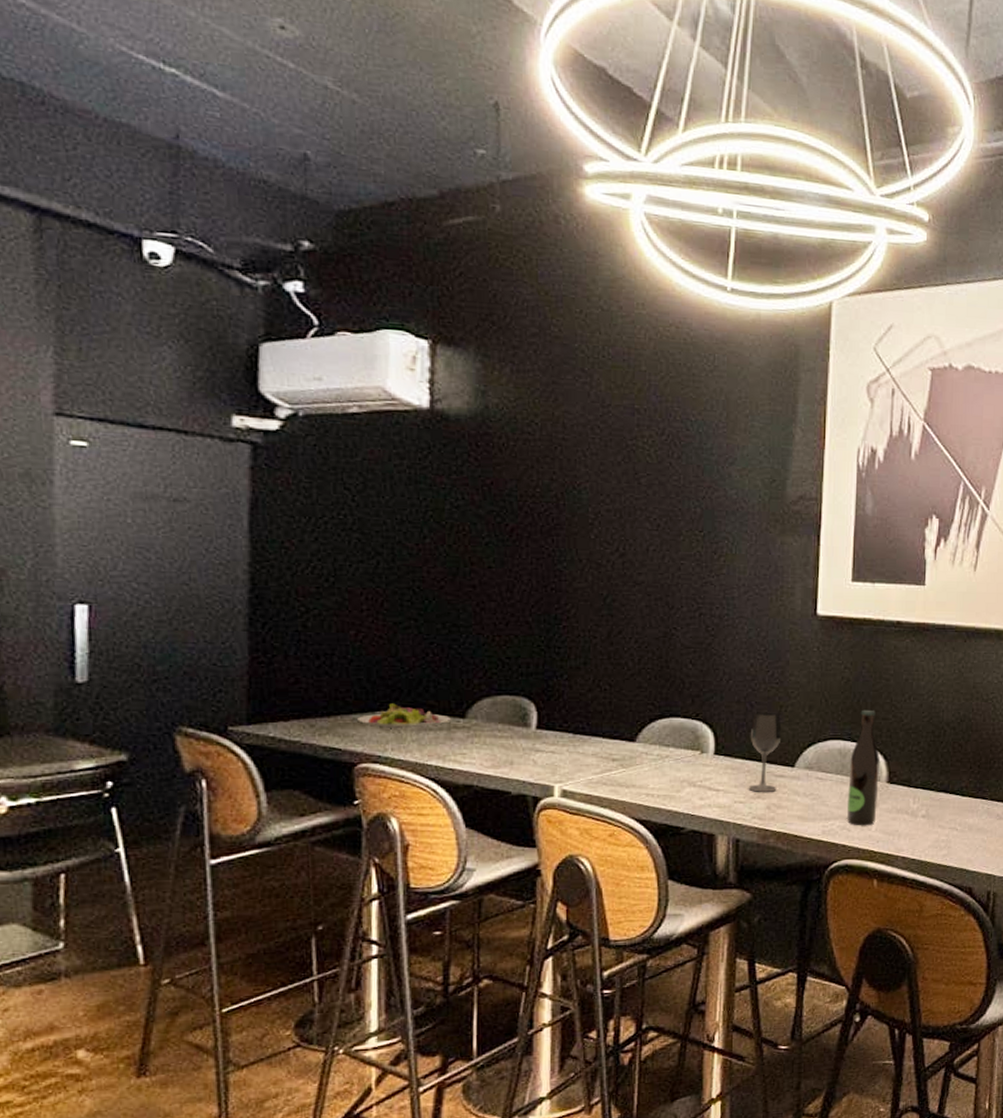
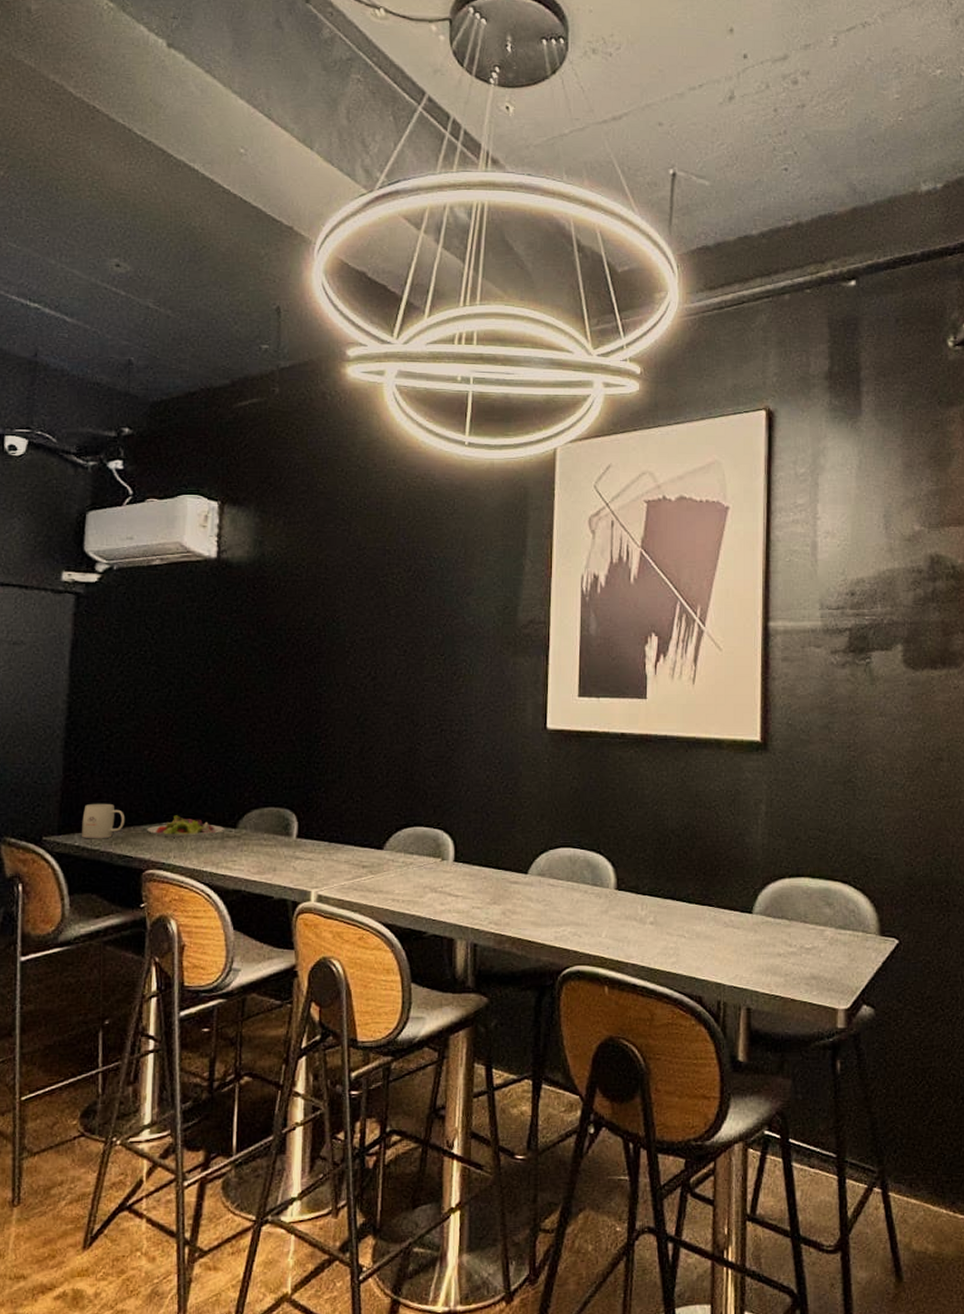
mug: none [276,689,331,730] -> present [82,803,126,839]
wine glass: present [748,712,782,792] -> none [485,821,516,898]
bottle: present [846,709,880,825] -> none [577,818,608,931]

